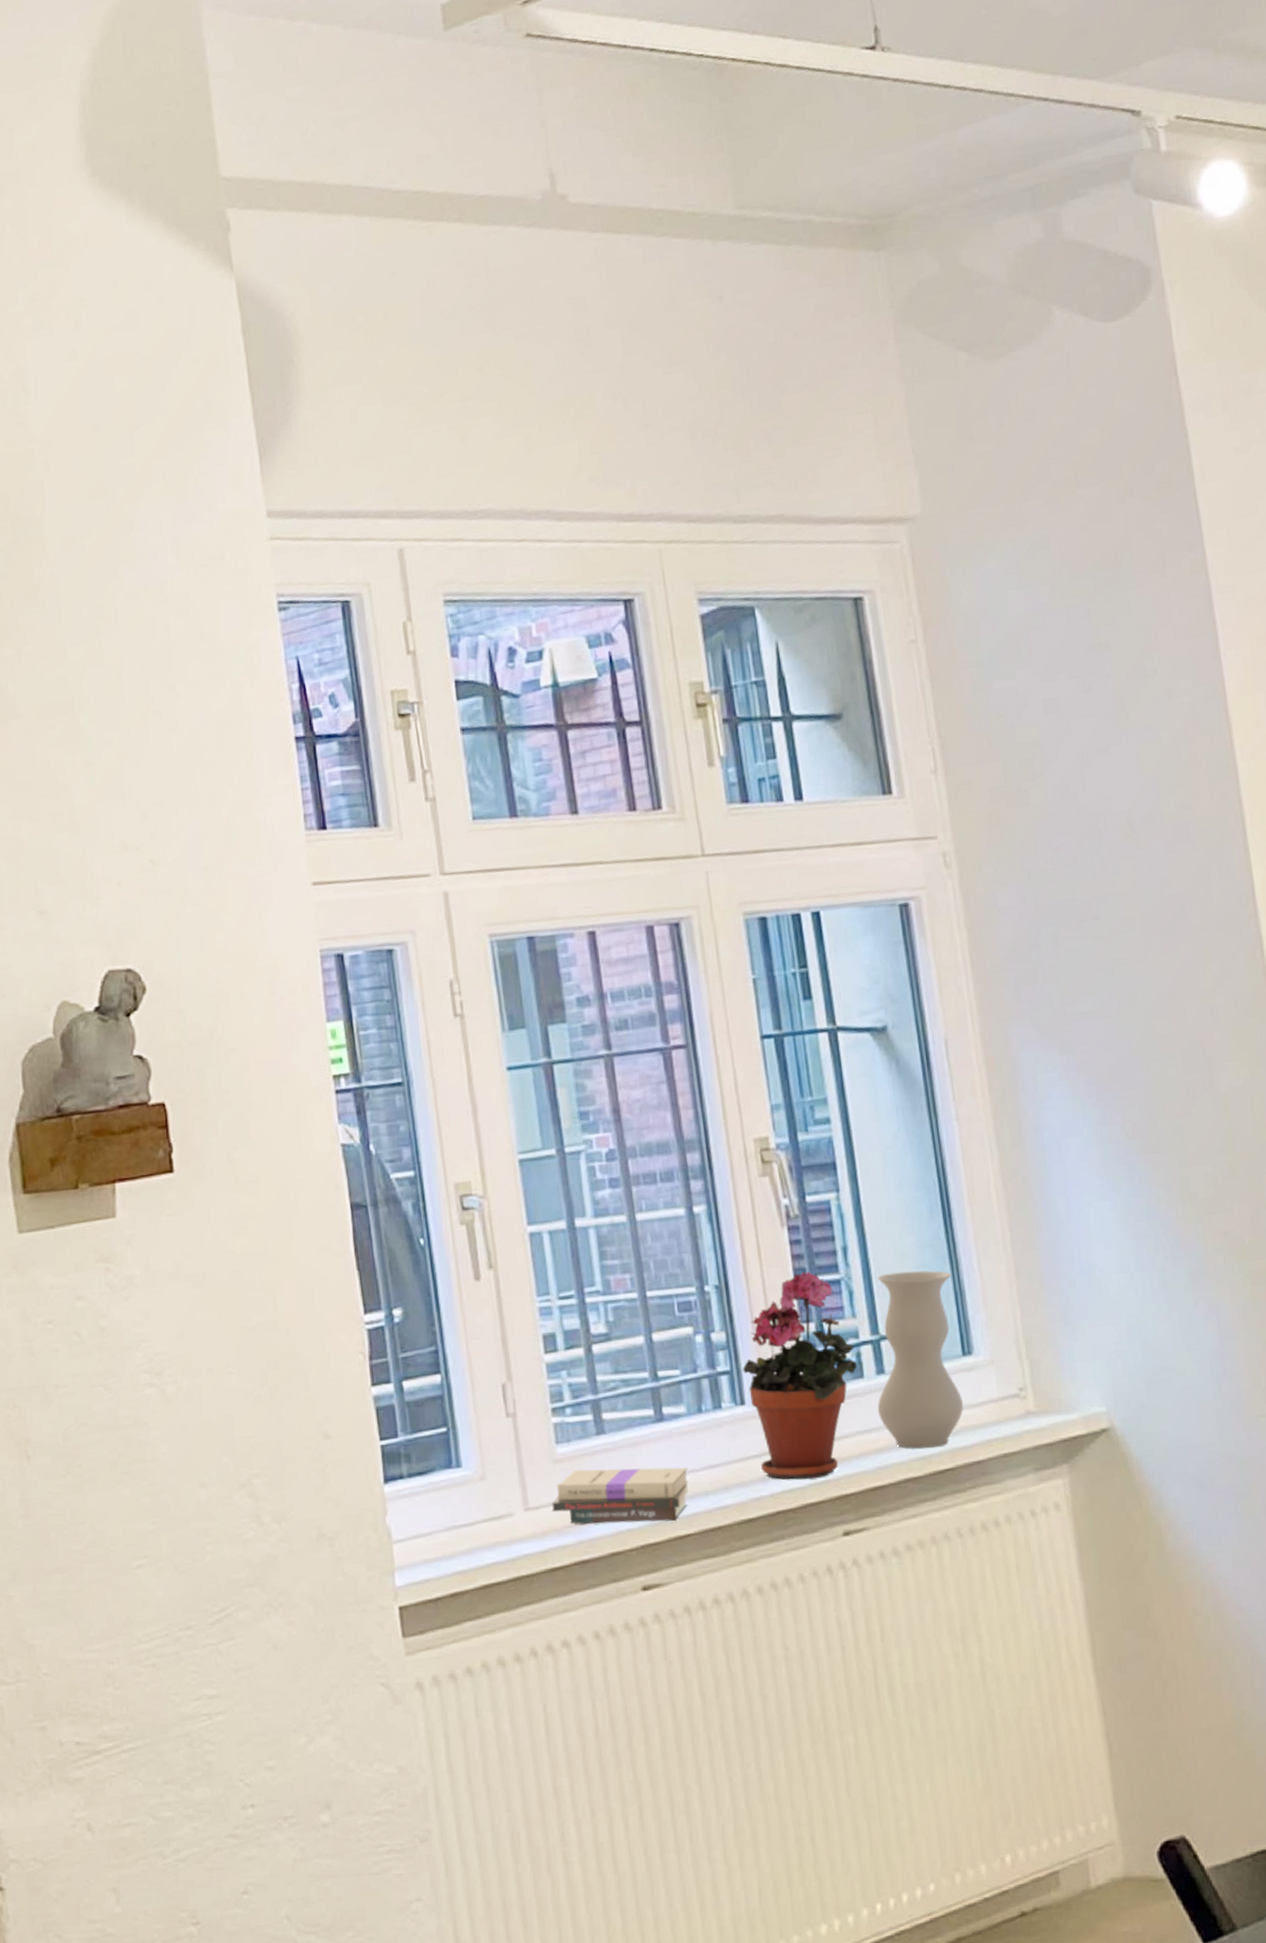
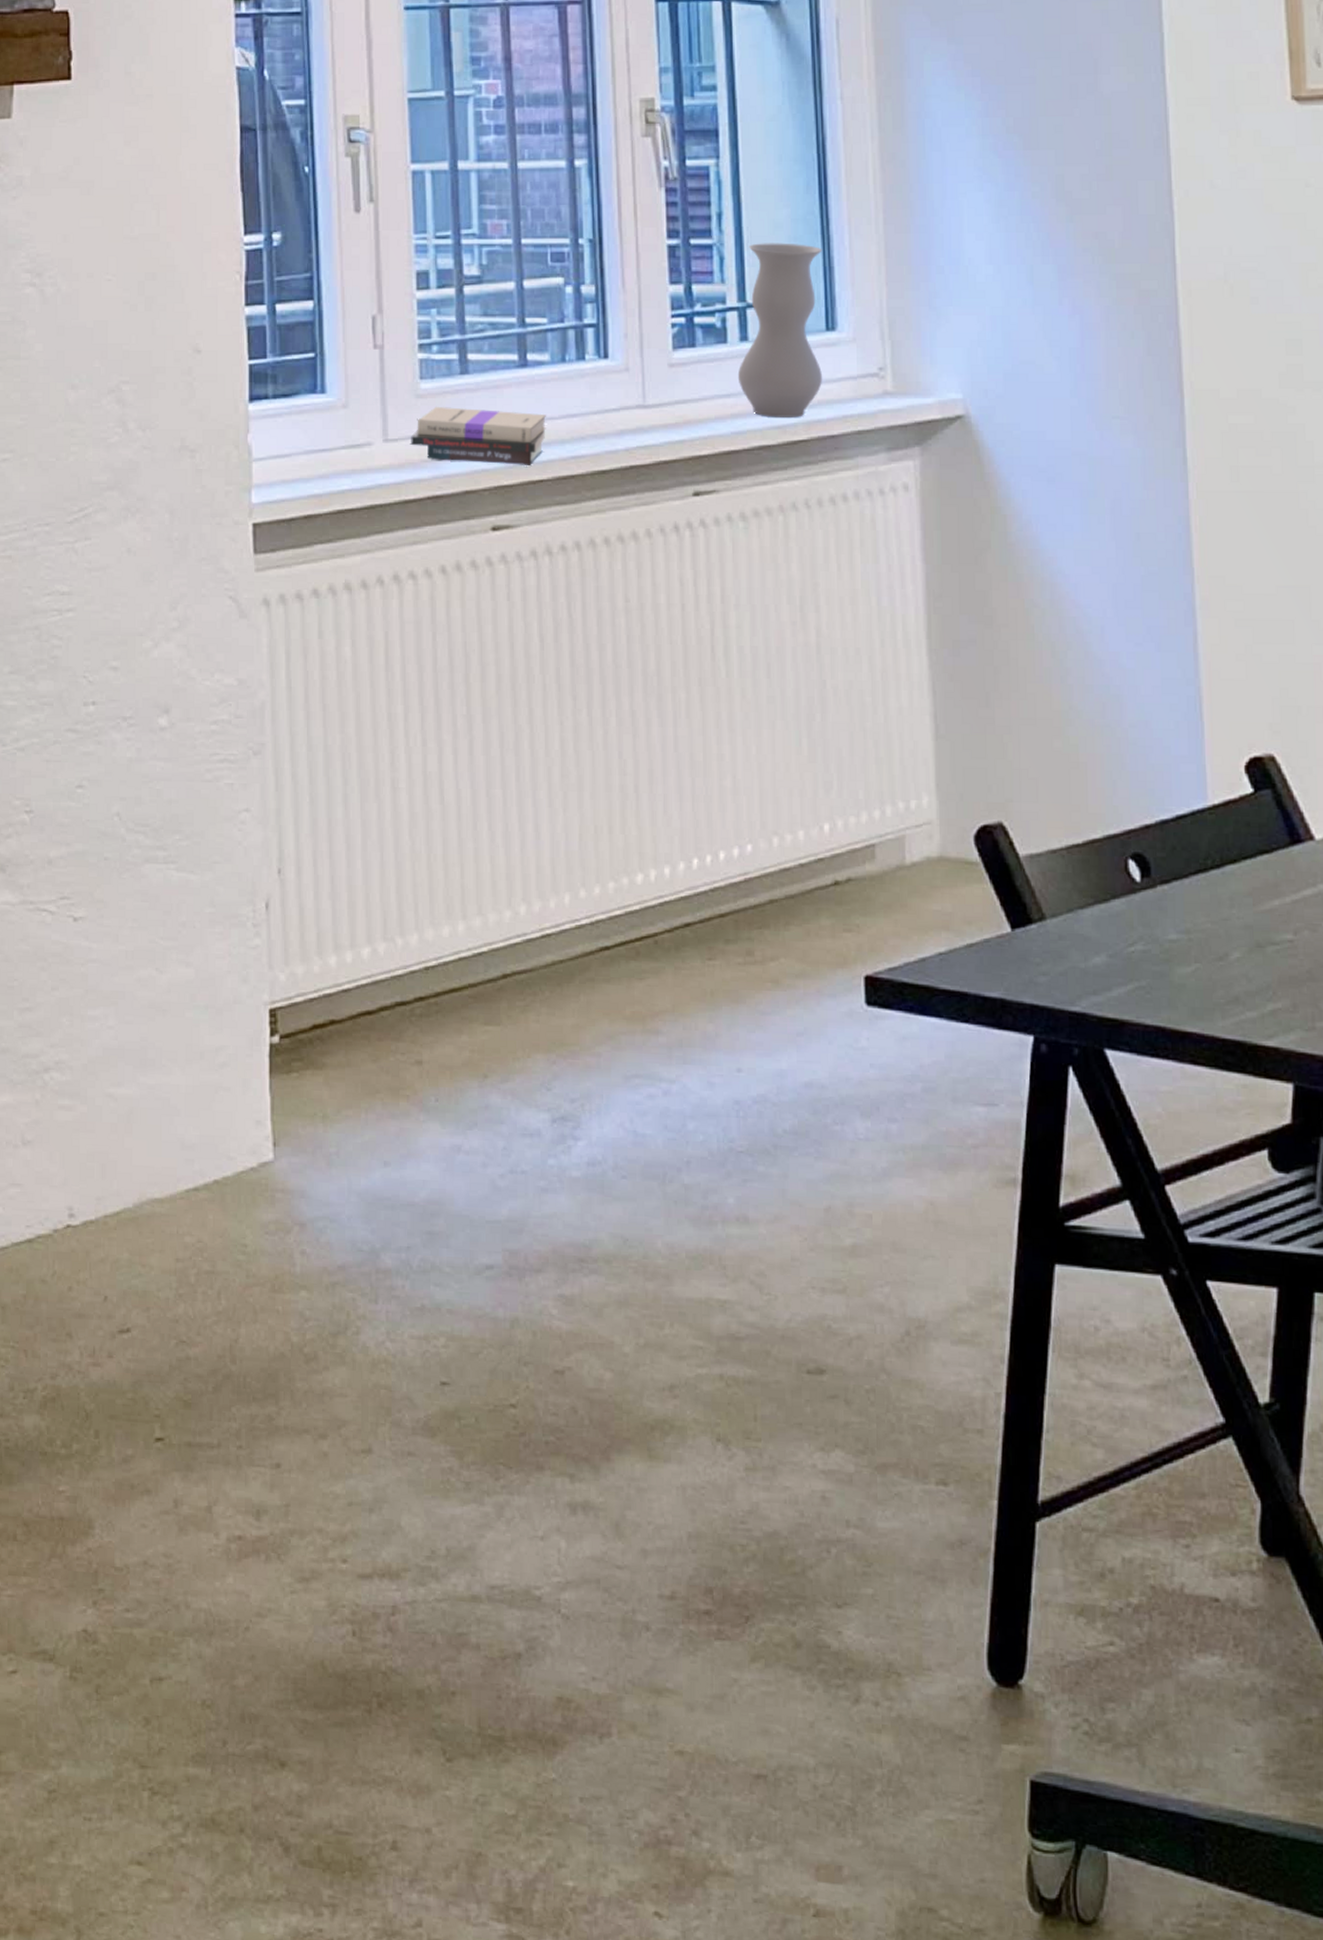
potted plant: present [742,1271,857,1480] -> none [608,234,721,436]

